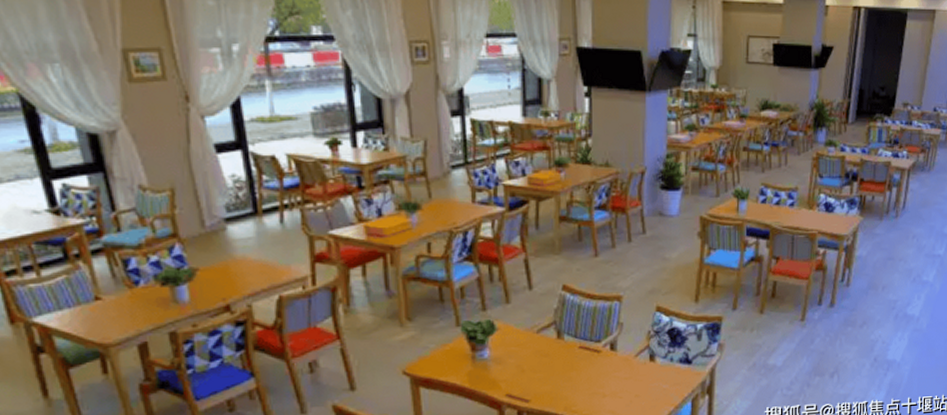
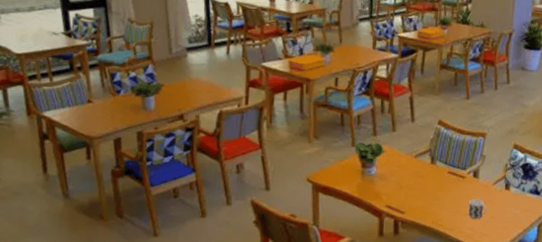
cup: none [607,375,630,400] -> present [468,198,488,219]

